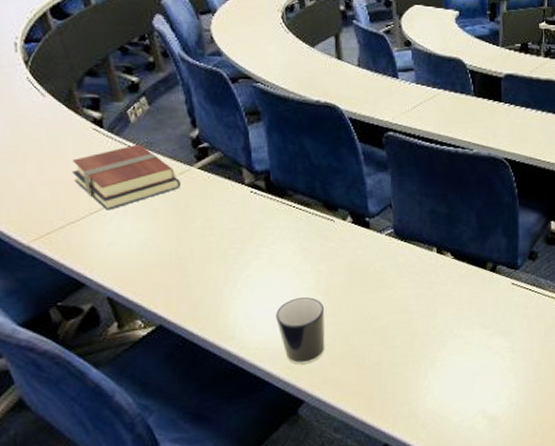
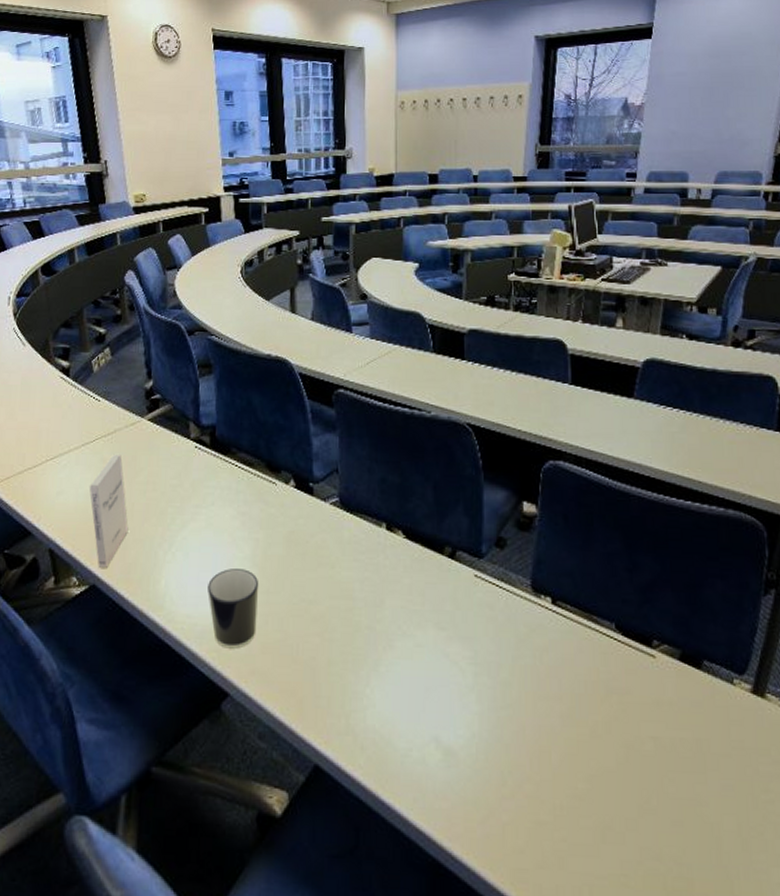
books: present [72,144,180,210] -> none [37,393,130,458]
book: none [142,202,190,309] -> present [89,453,129,568]

